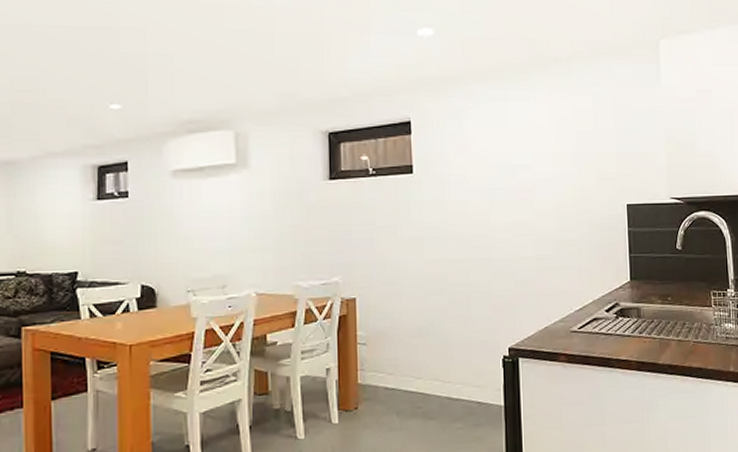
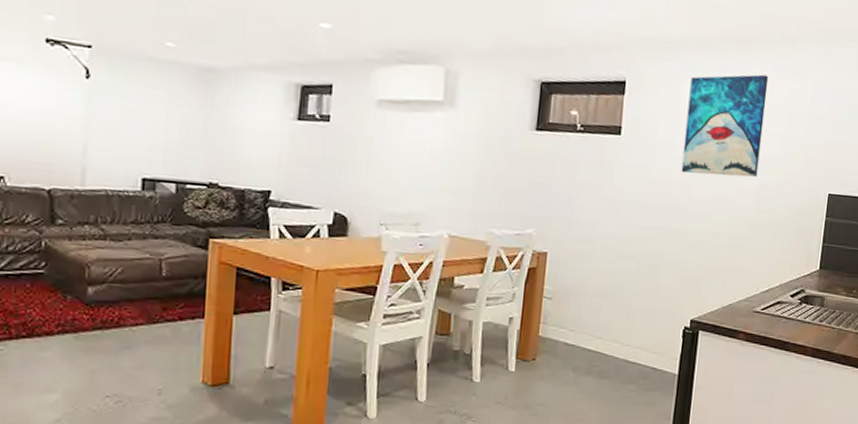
wall art: none [474,97,553,203] -> present [681,74,769,177]

